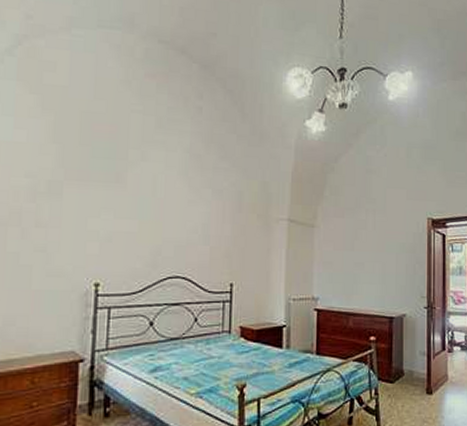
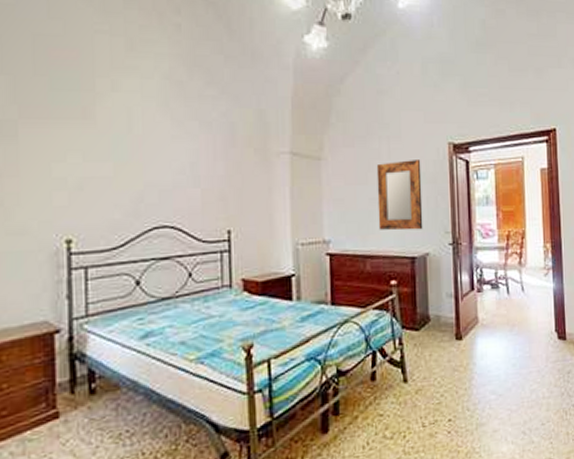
home mirror: none [362,231,402,293] -> present [376,160,423,231]

